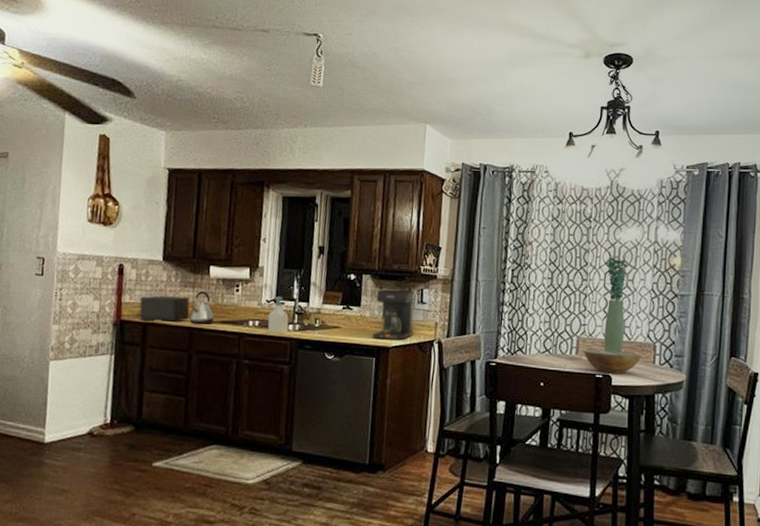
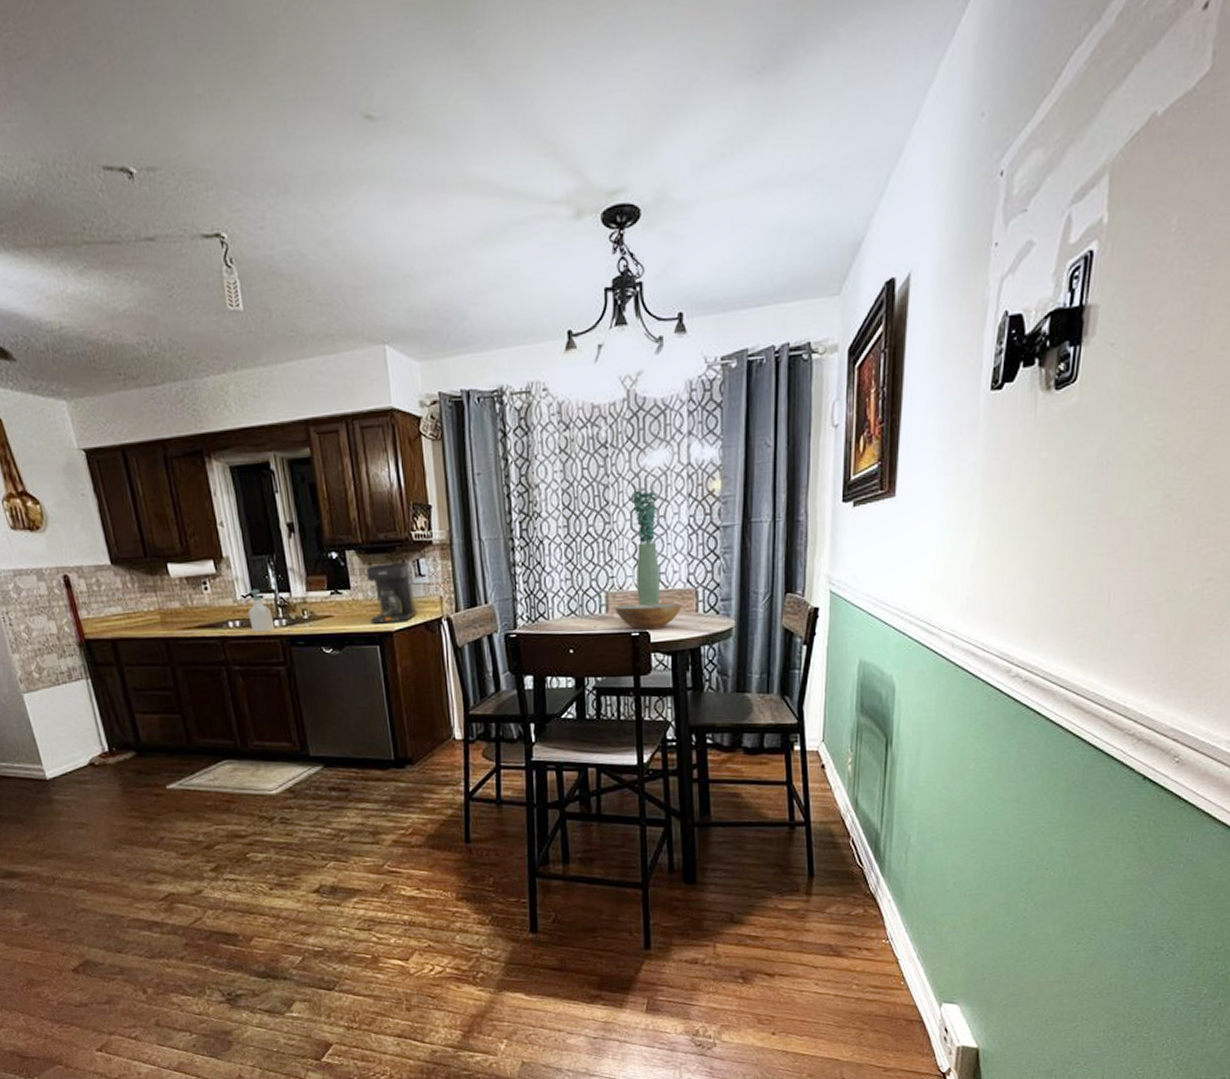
toaster: present [139,295,190,322] -> none [98,604,160,637]
kettle: present [189,291,215,325] -> none [159,594,189,634]

